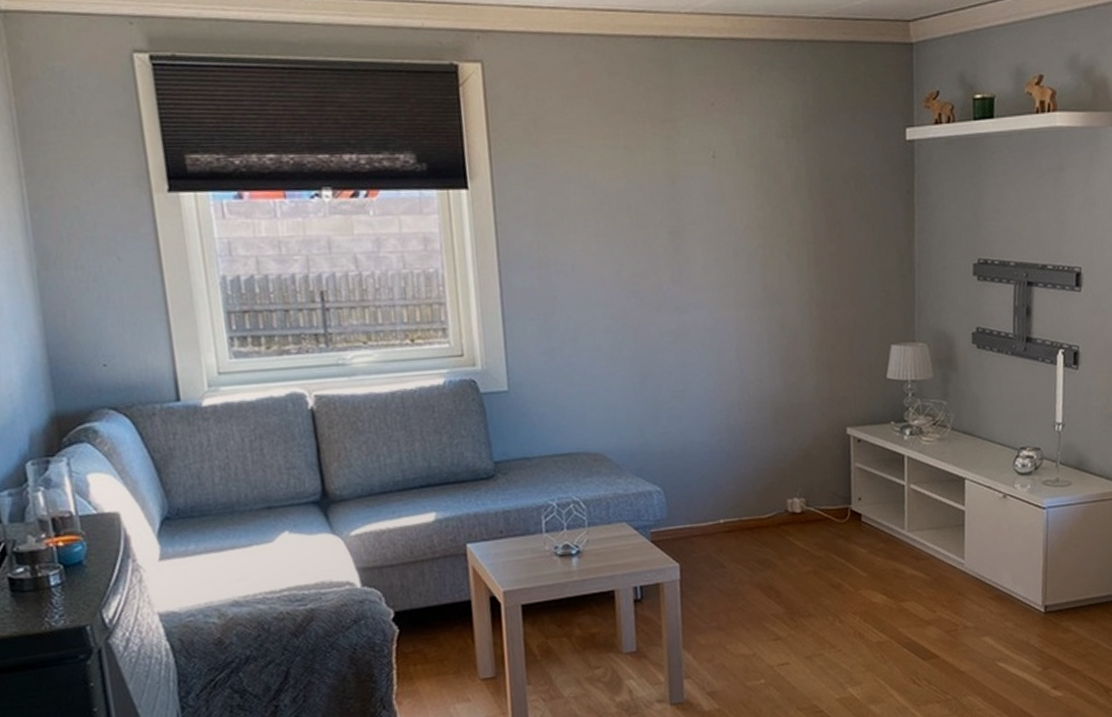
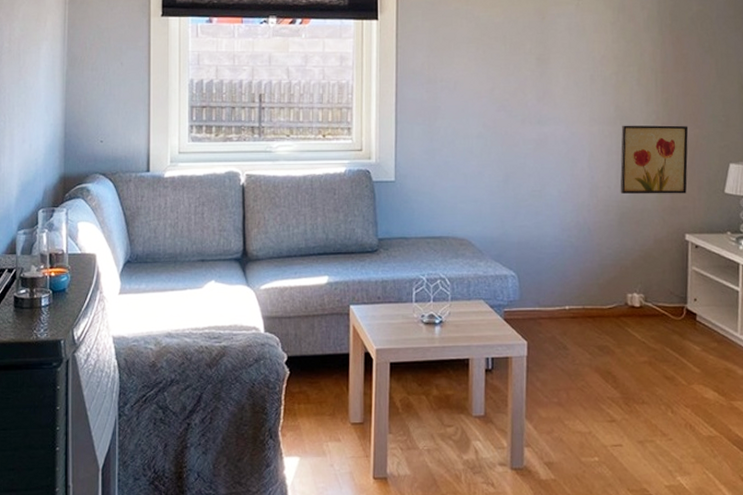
wall art: none [771,304,847,387] -> present [620,125,689,195]

